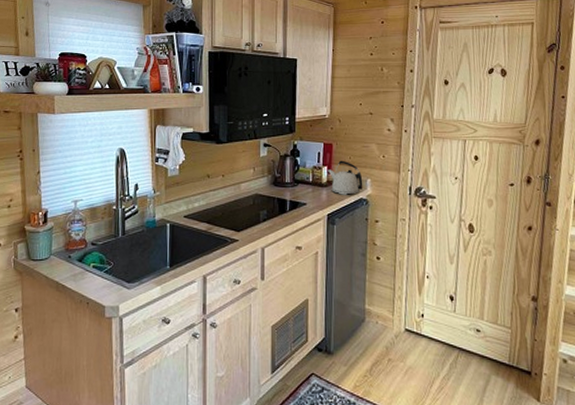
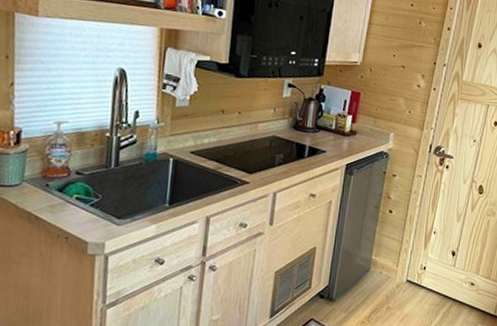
kettle: present [328,160,363,195] -> none [352,110,386,147]

